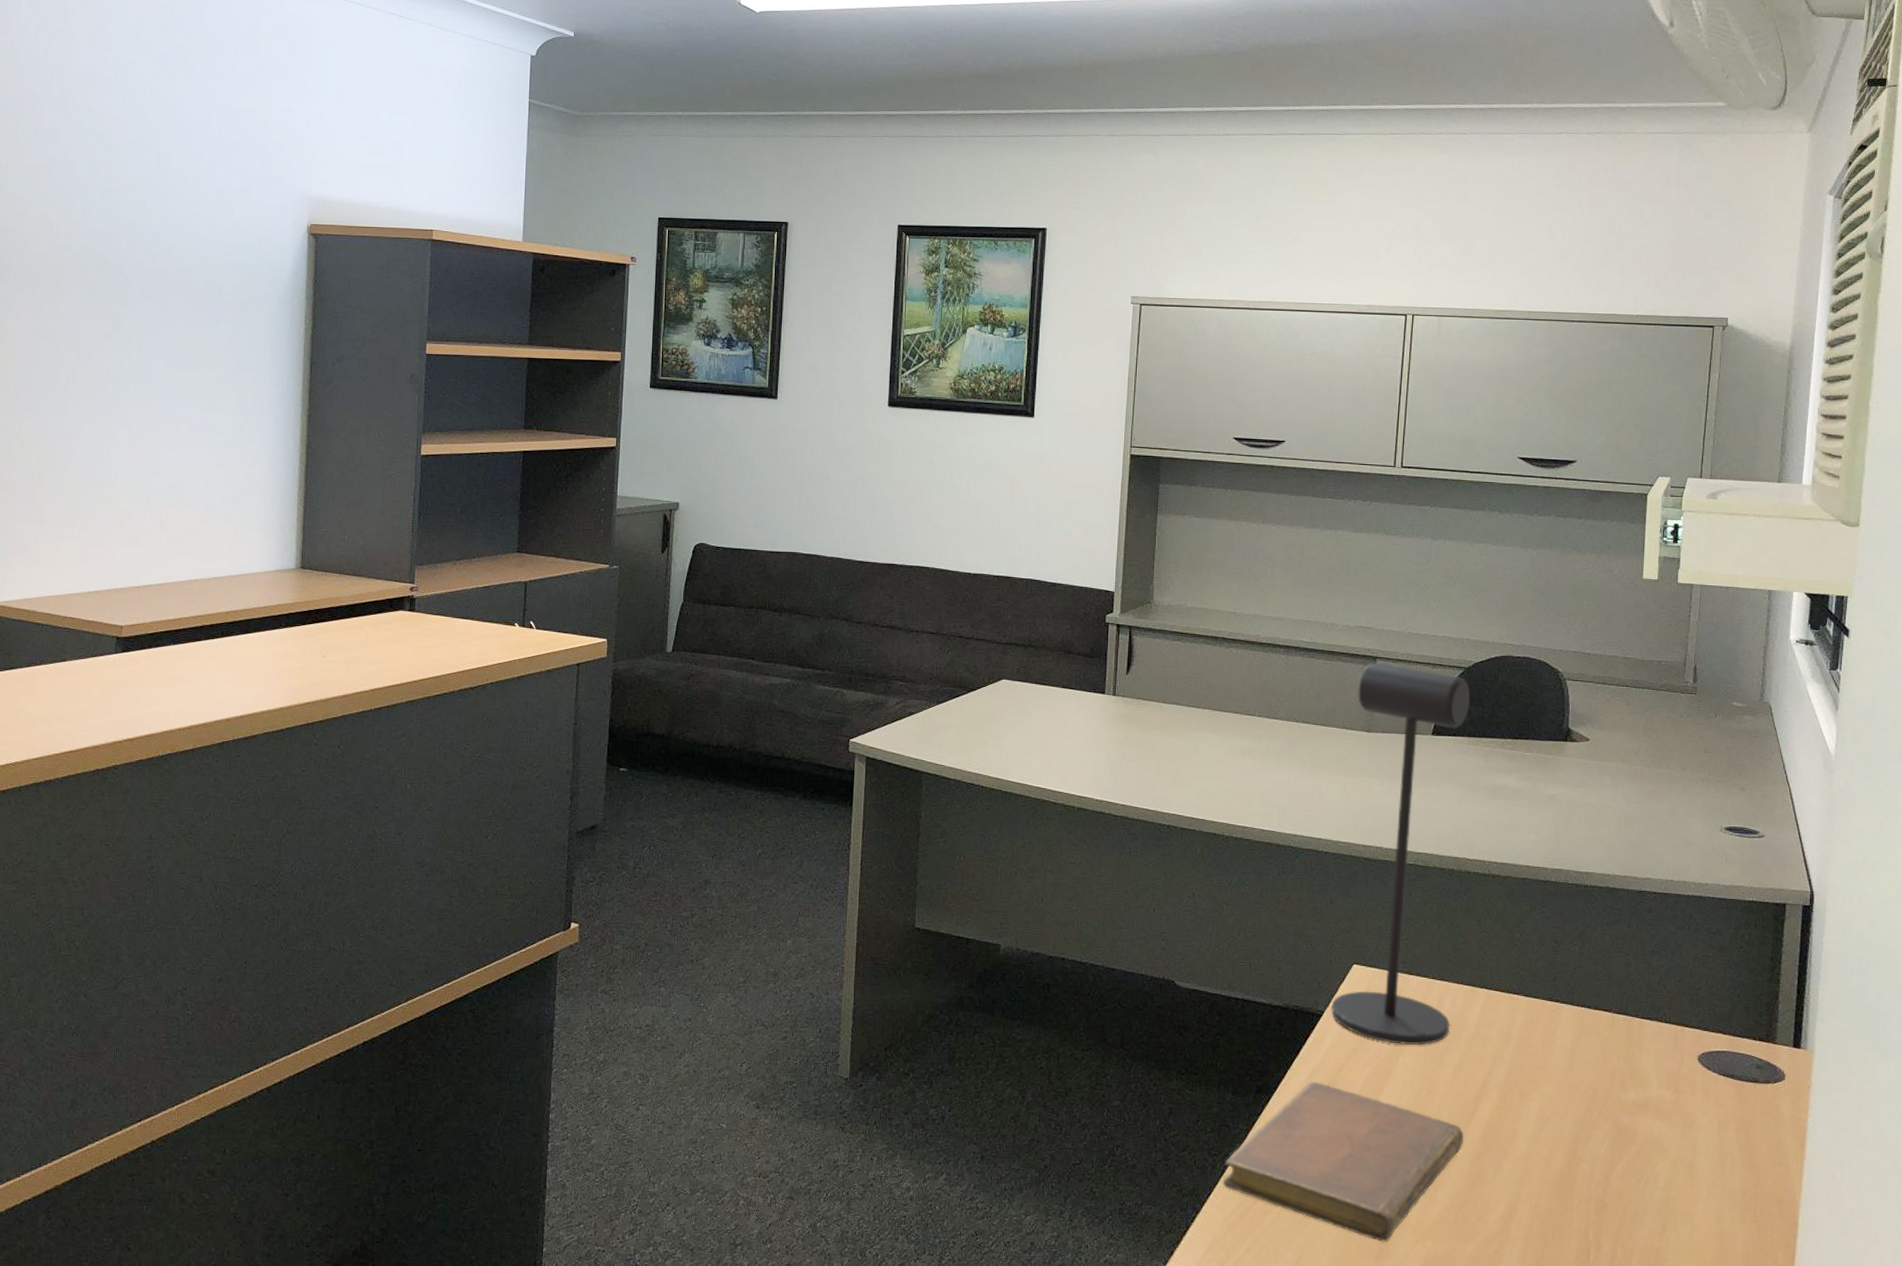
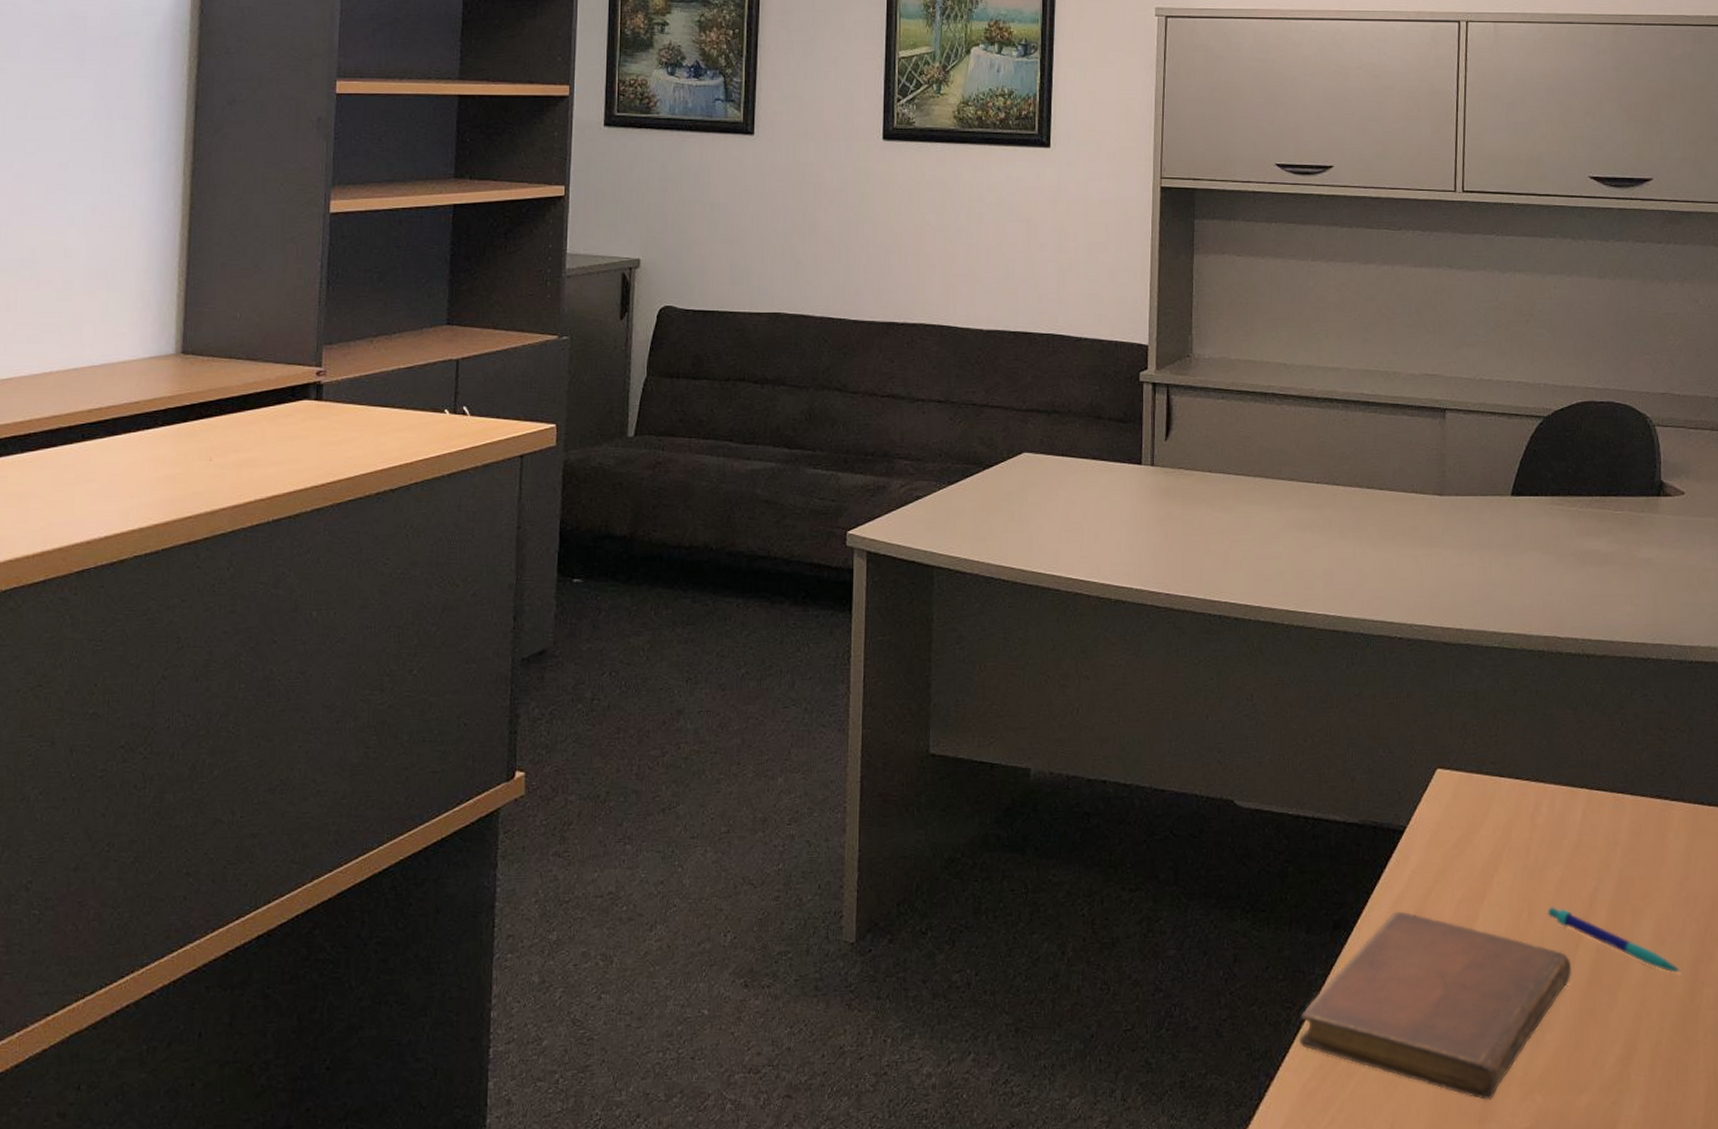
desk lamp: present [1331,662,1470,1046] -> none [1414,415,1551,861]
pen: none [1445,1086,1562,1148] -> present [1548,907,1682,973]

